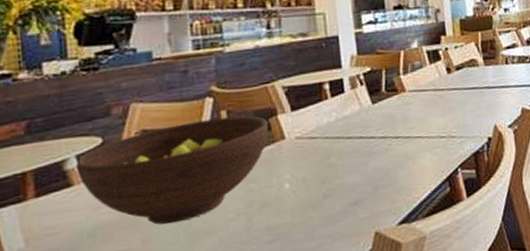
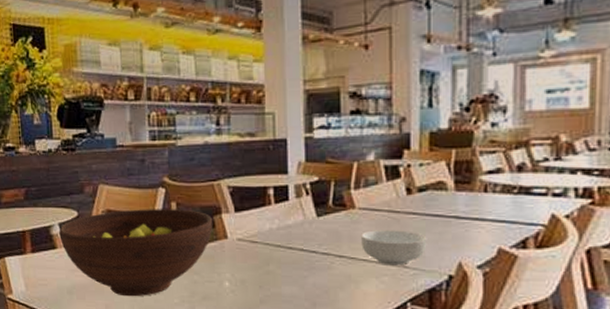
cereal bowl: none [413,104,468,139] -> present [361,230,427,266]

